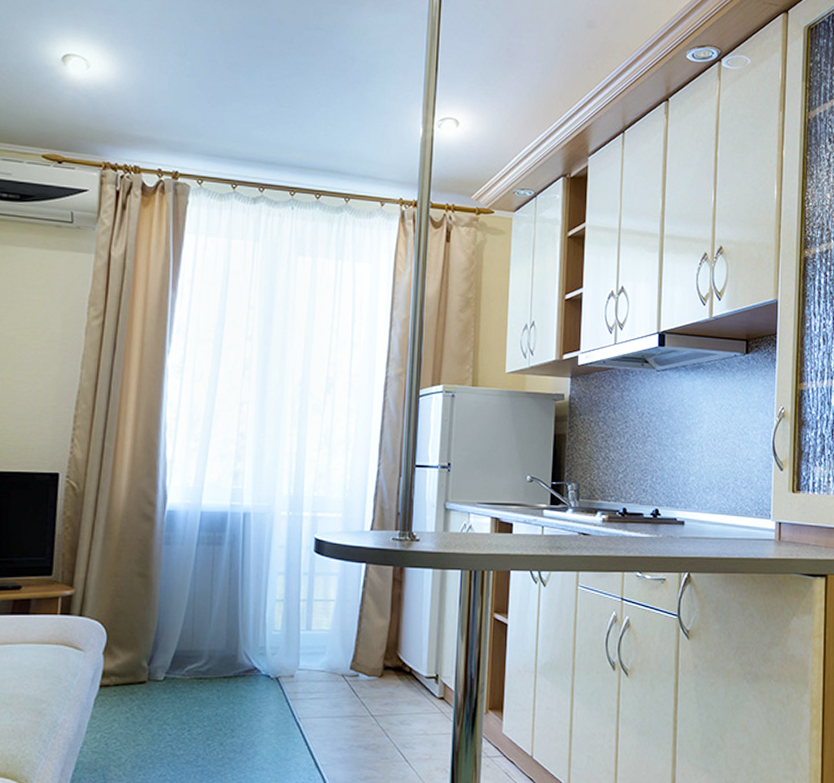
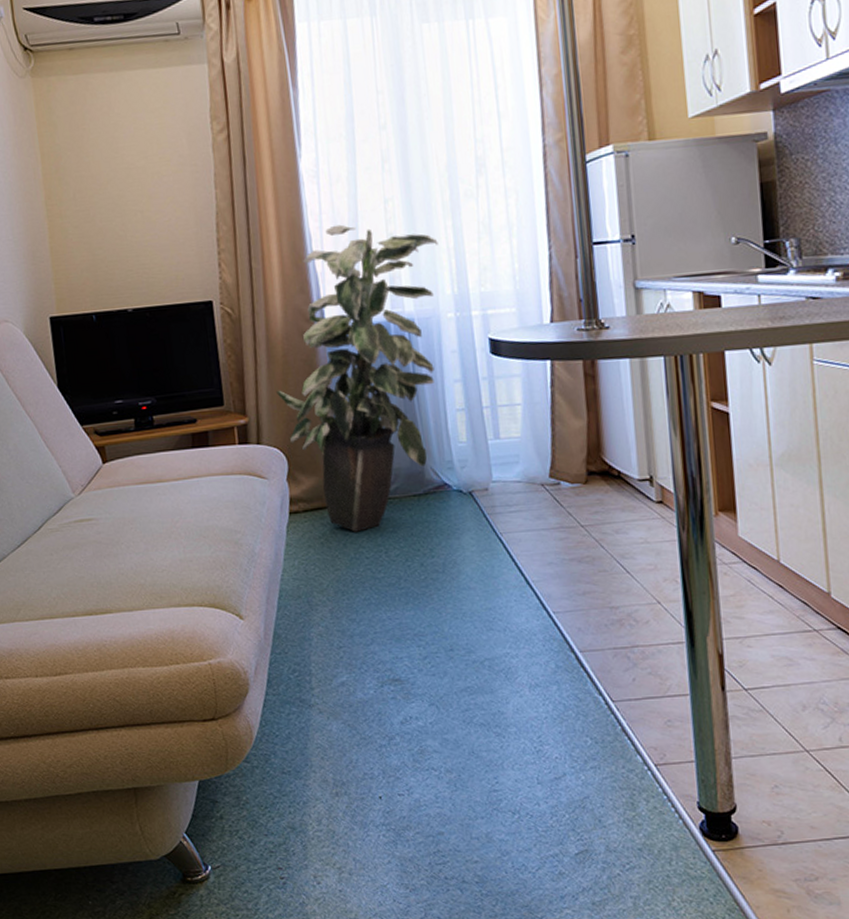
indoor plant: none [106,418,283,709] -> present [275,224,439,532]

